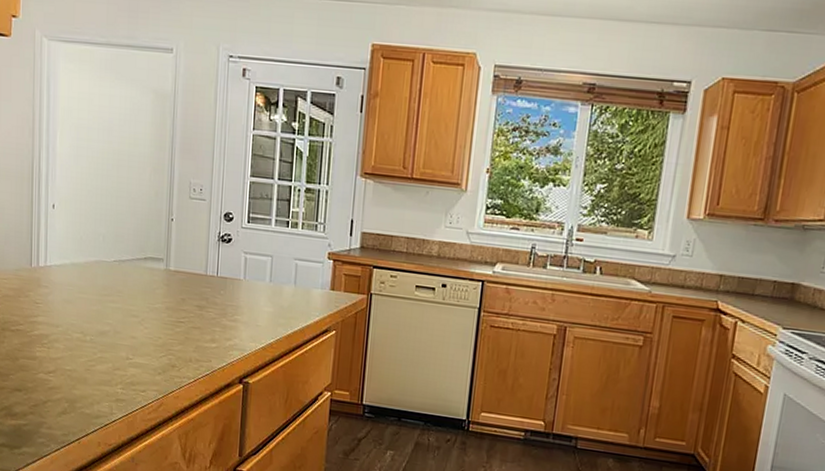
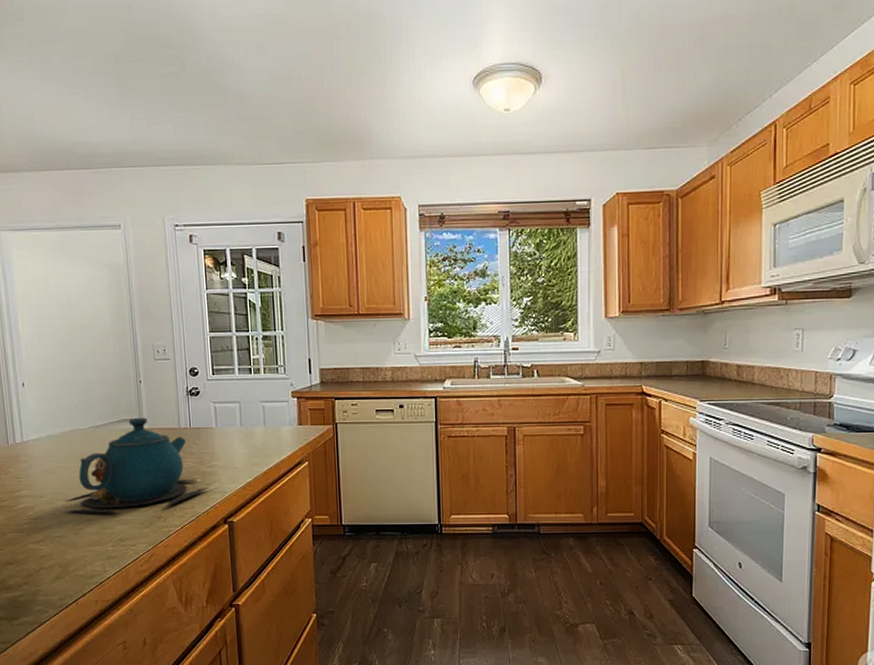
teapot: none [78,257,230,356] -> present [64,417,210,514]

